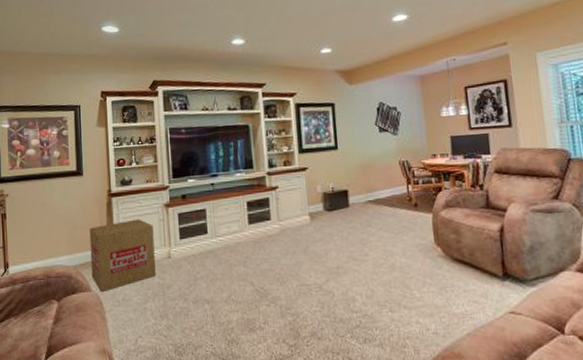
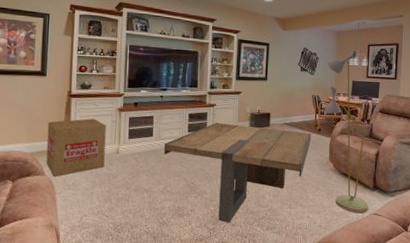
coffee table: none [221,208,407,336] -> present [163,122,311,222]
floor lamp: none [412,96,501,313] -> present [324,50,368,214]

